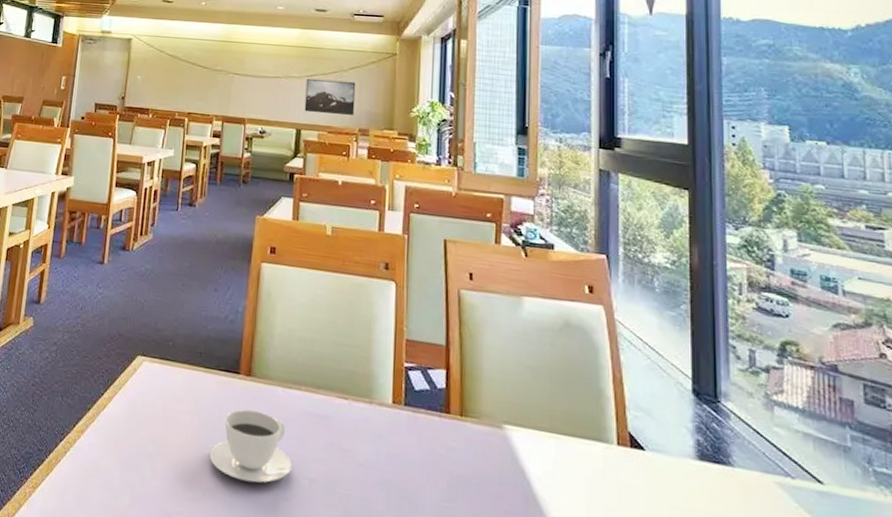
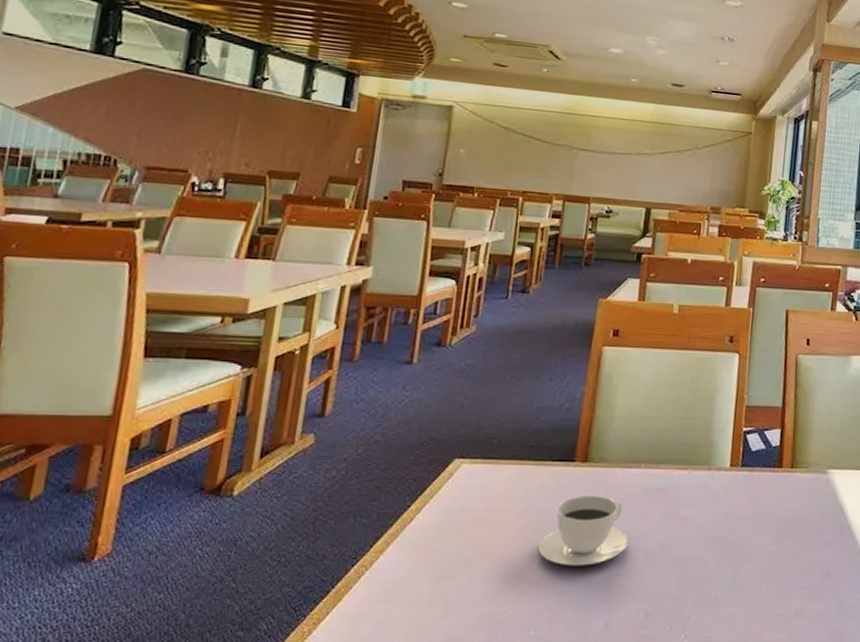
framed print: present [304,78,356,115] -> none [655,155,710,193]

